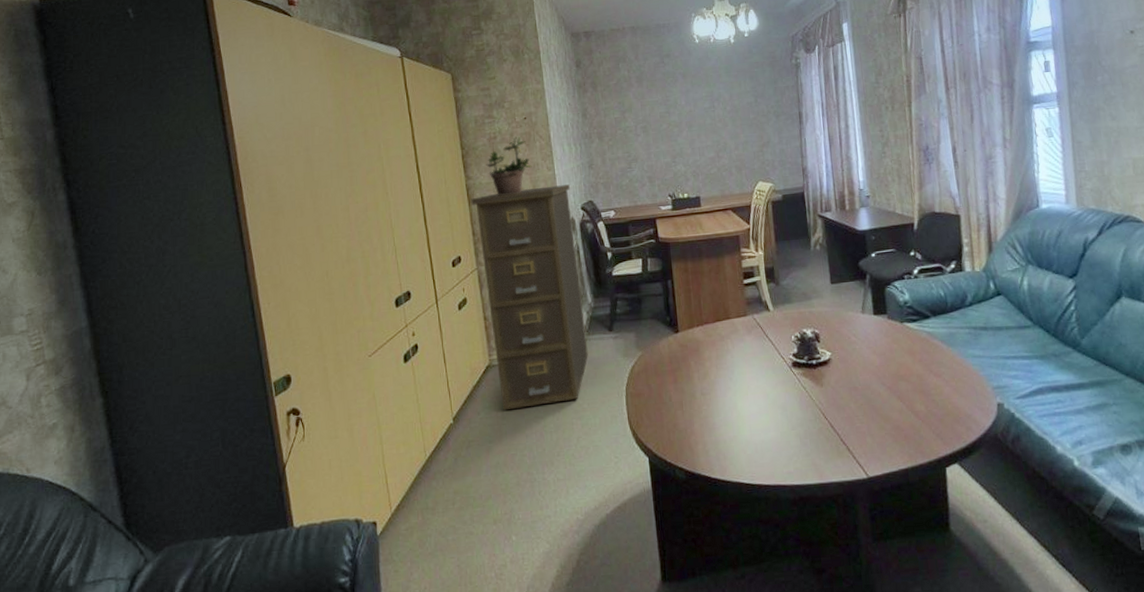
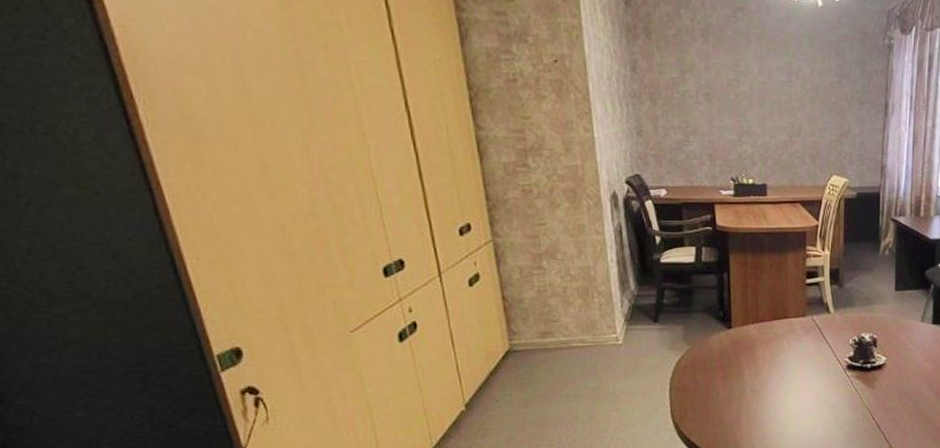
filing cabinet: present [471,184,588,411] -> none [483,151,629,399]
potted plant: present [486,136,532,196] -> none [502,82,564,156]

